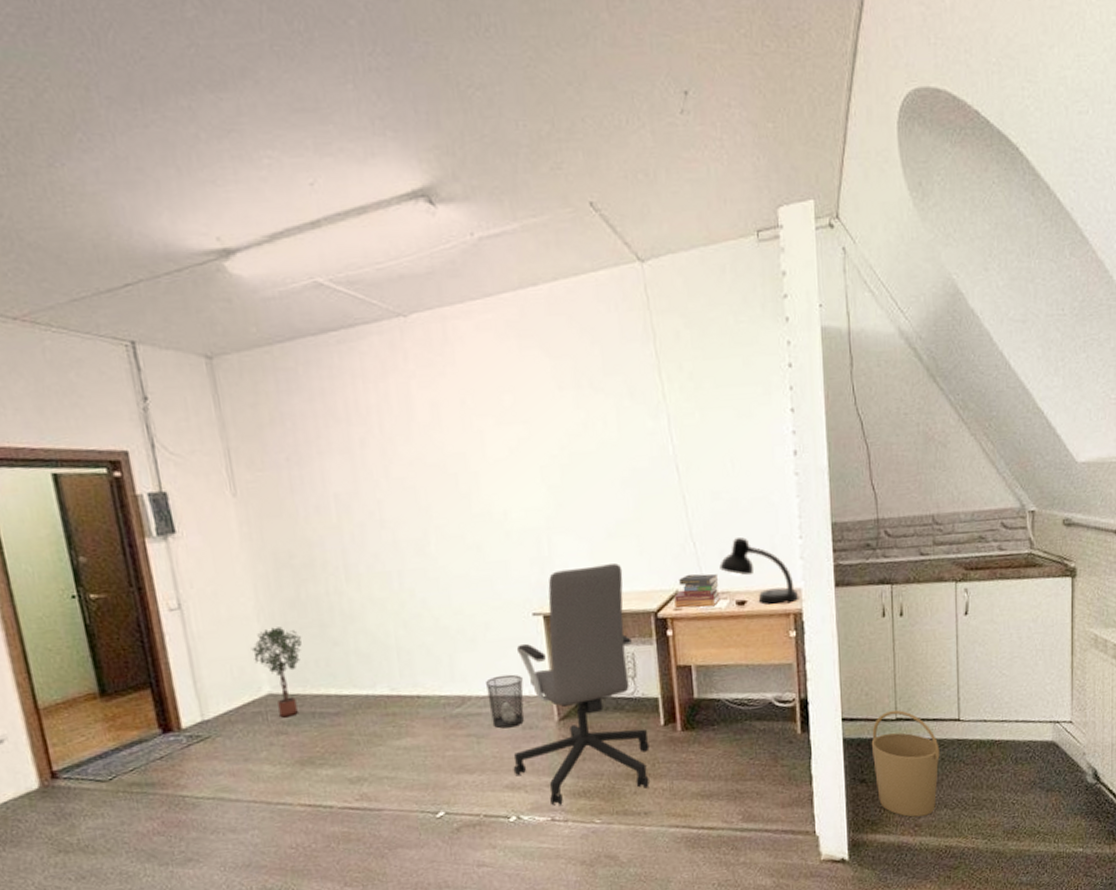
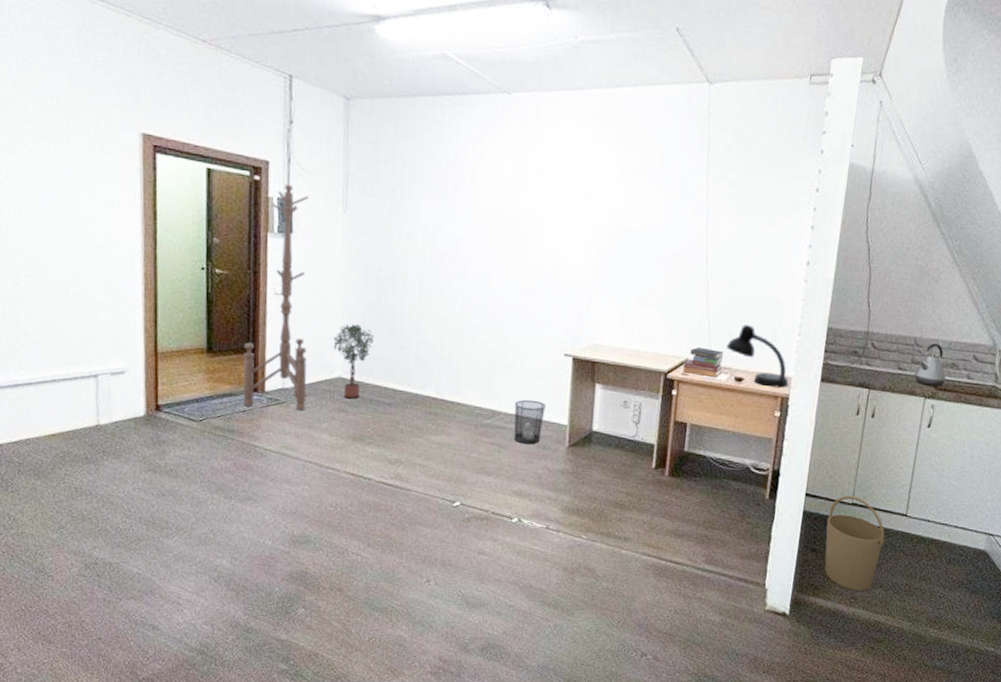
coat rack: none [142,474,236,752] -> present [243,184,309,410]
office chair: present [513,563,650,806] -> none [523,323,645,518]
kettle: none [939,517,976,568] -> present [914,343,946,387]

